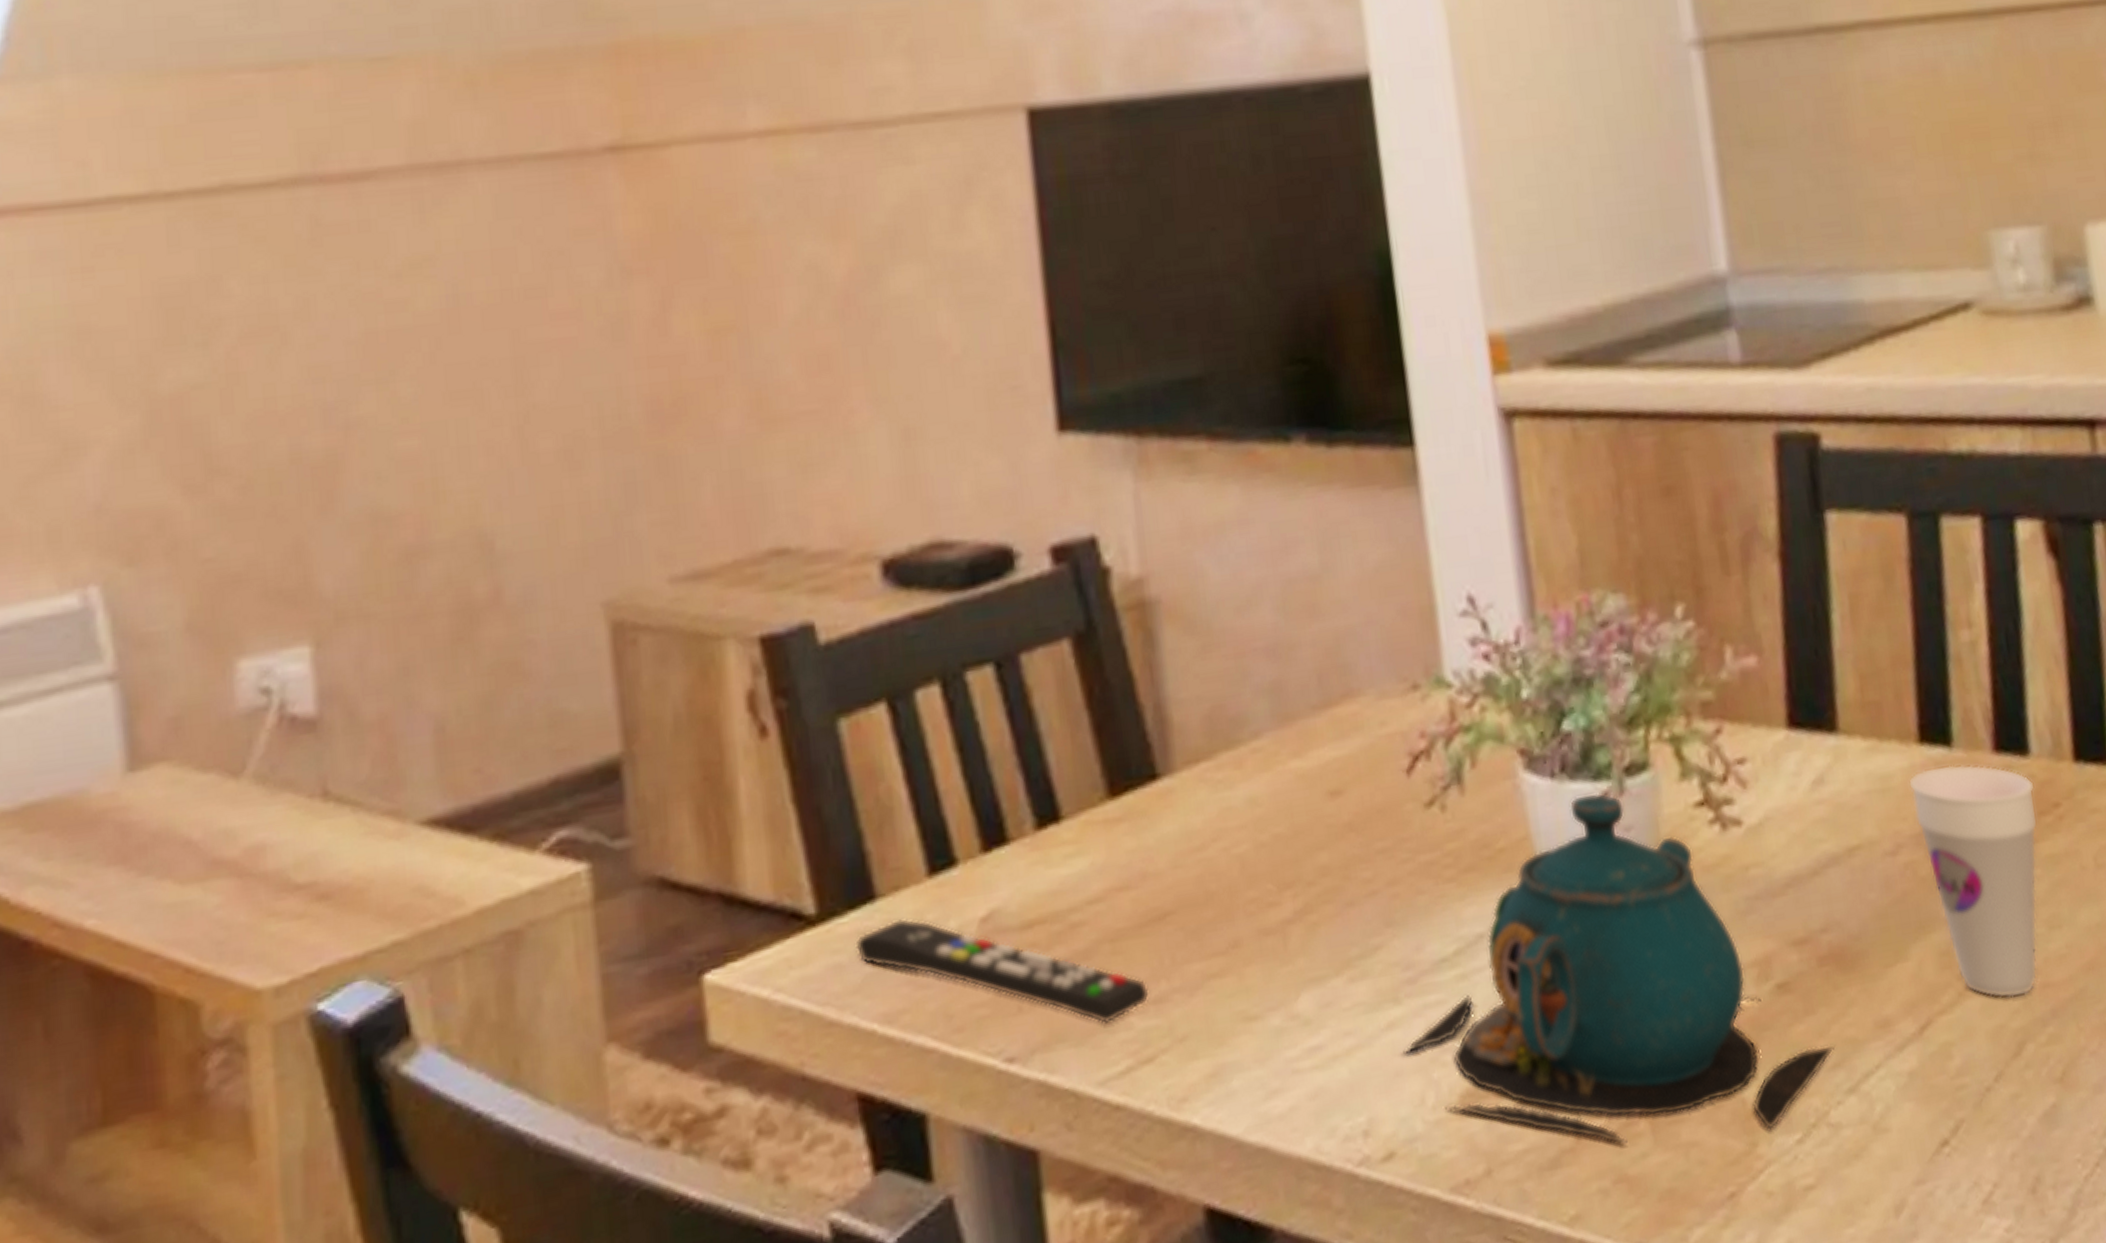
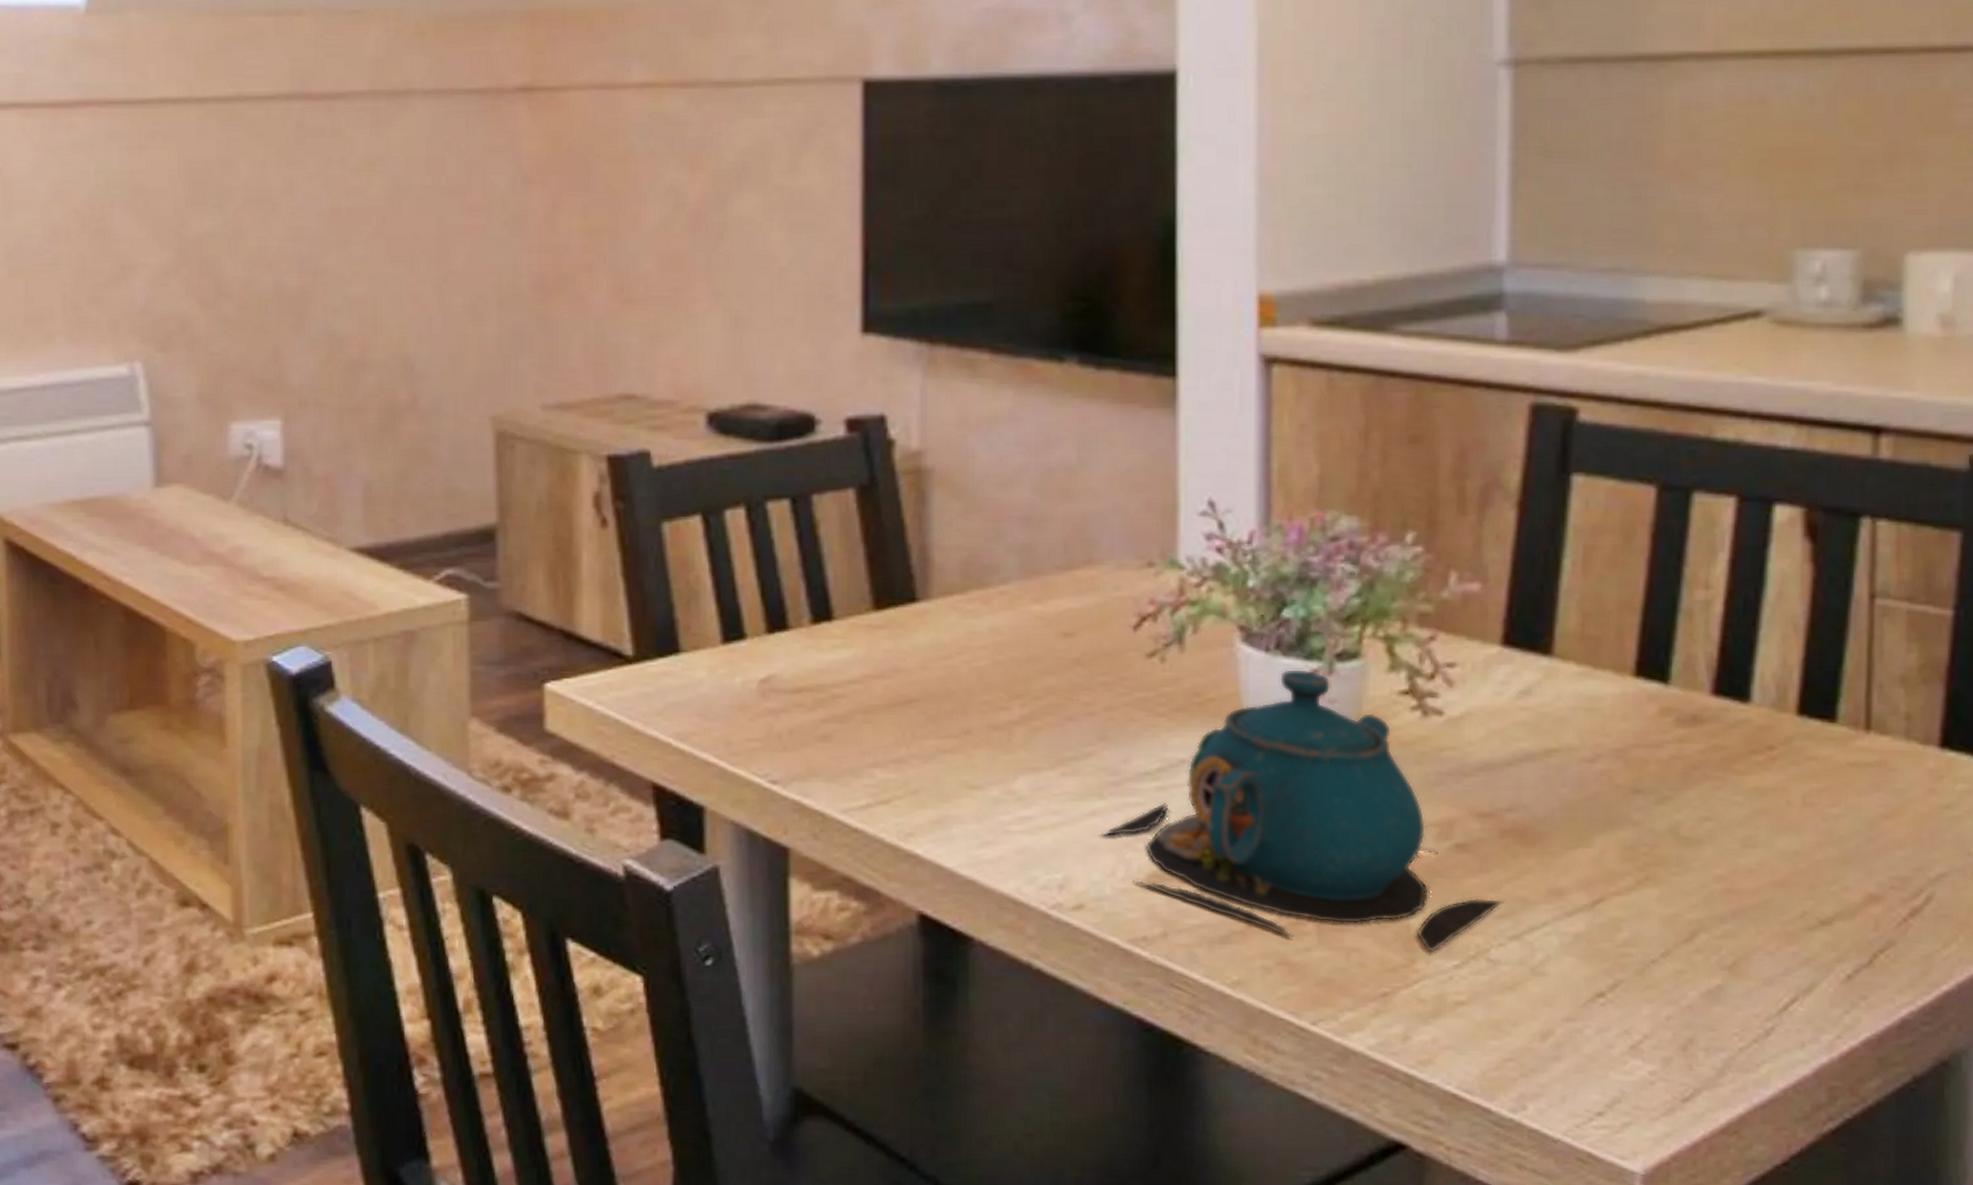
remote control: present [855,917,1149,1025] -> none [661,669,891,771]
cup: present [1909,764,2038,999] -> none [1618,697,1750,895]

